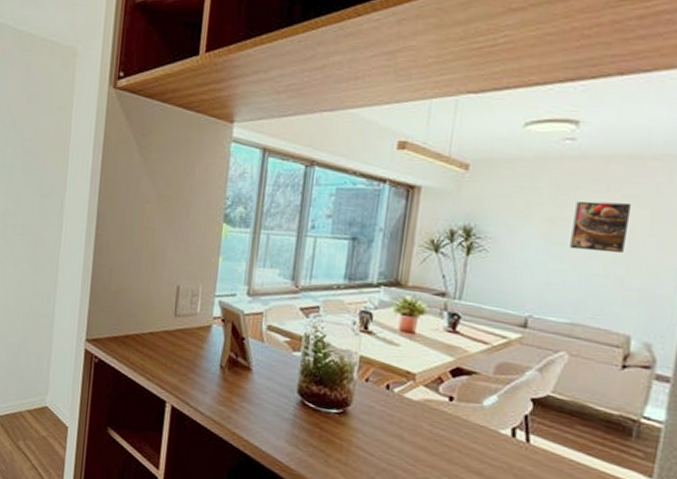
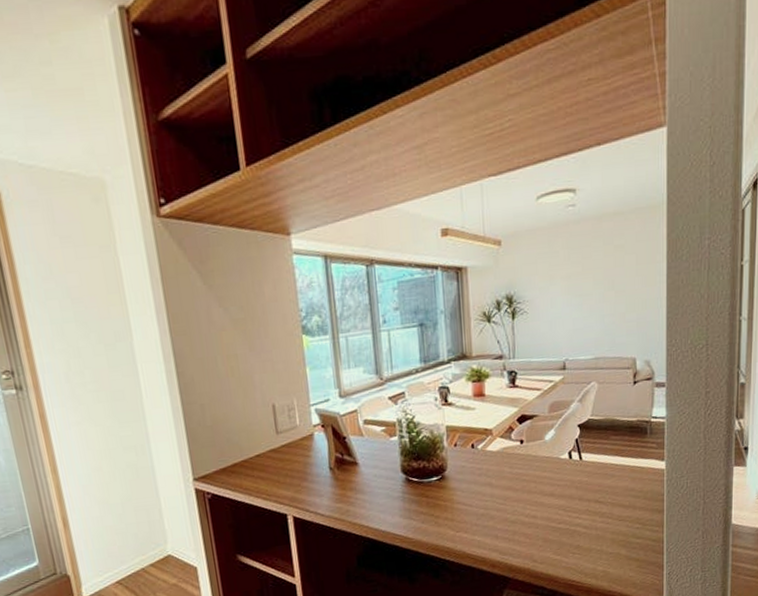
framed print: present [570,201,632,254] -> none [584,252,622,298]

